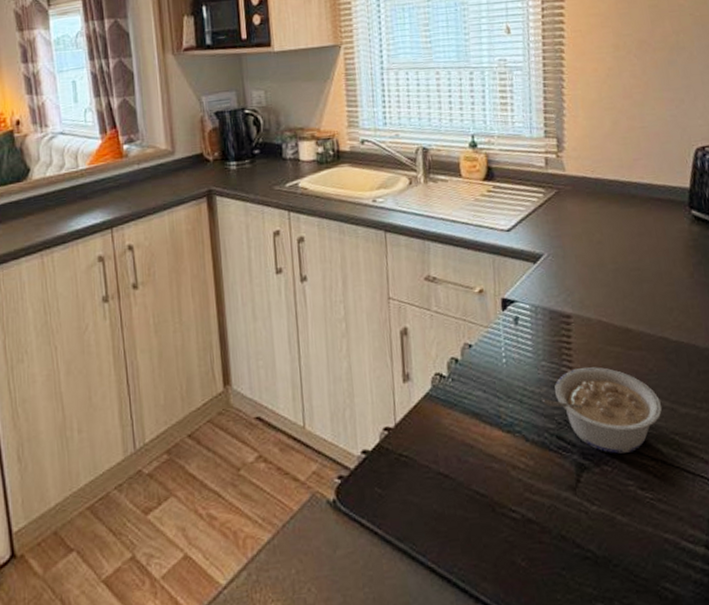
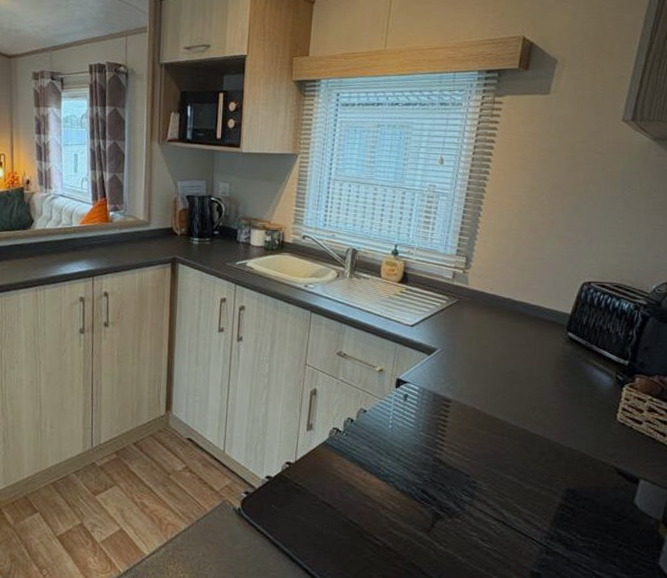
legume: present [541,367,663,454] -> none [415,442,512,512]

